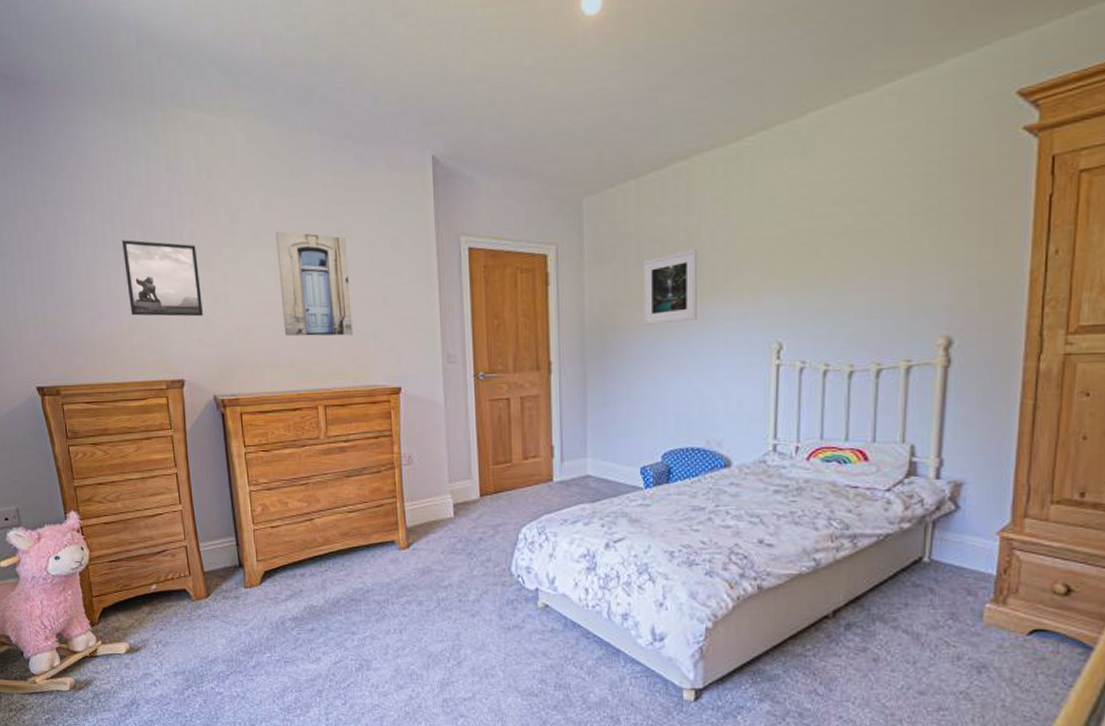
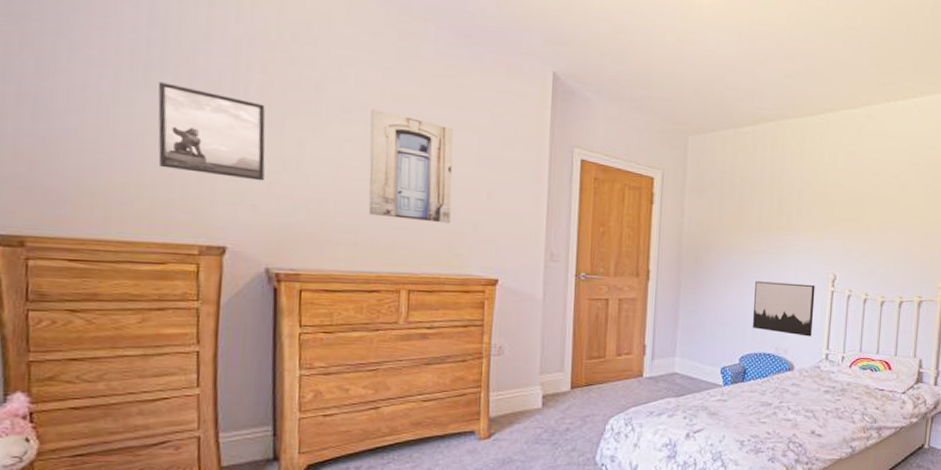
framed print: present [643,248,698,325] -> none [732,192,778,249]
wall art: none [674,359,754,425] -> present [752,281,815,337]

